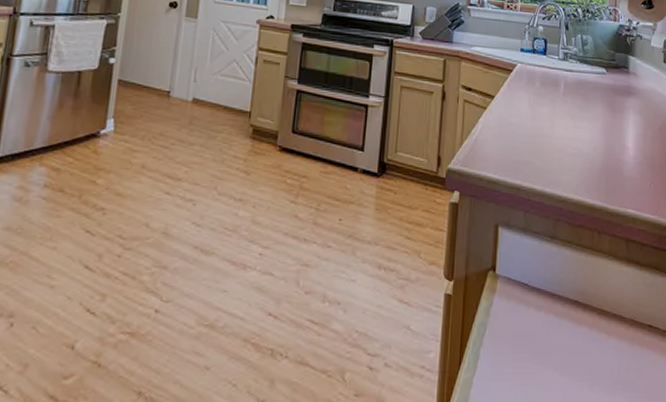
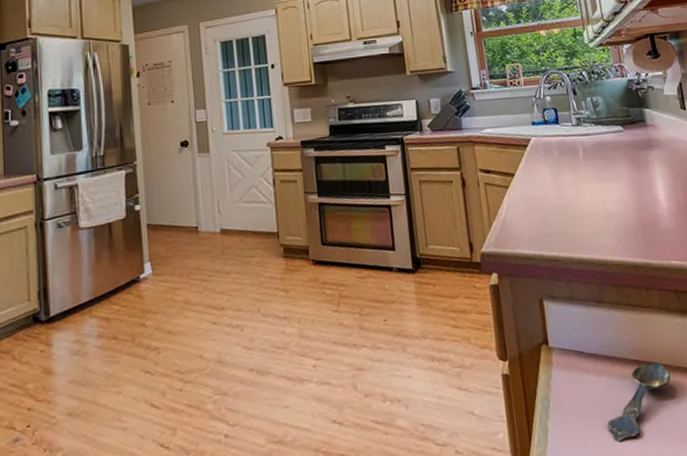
spoon: none [537,305,606,380] -> present [607,361,671,442]

